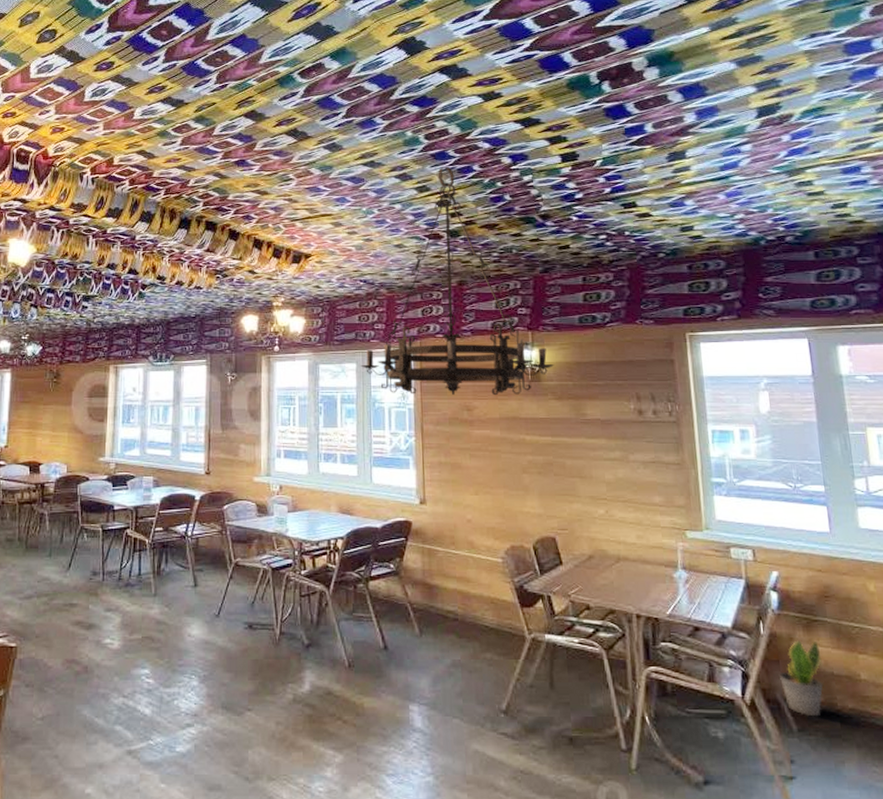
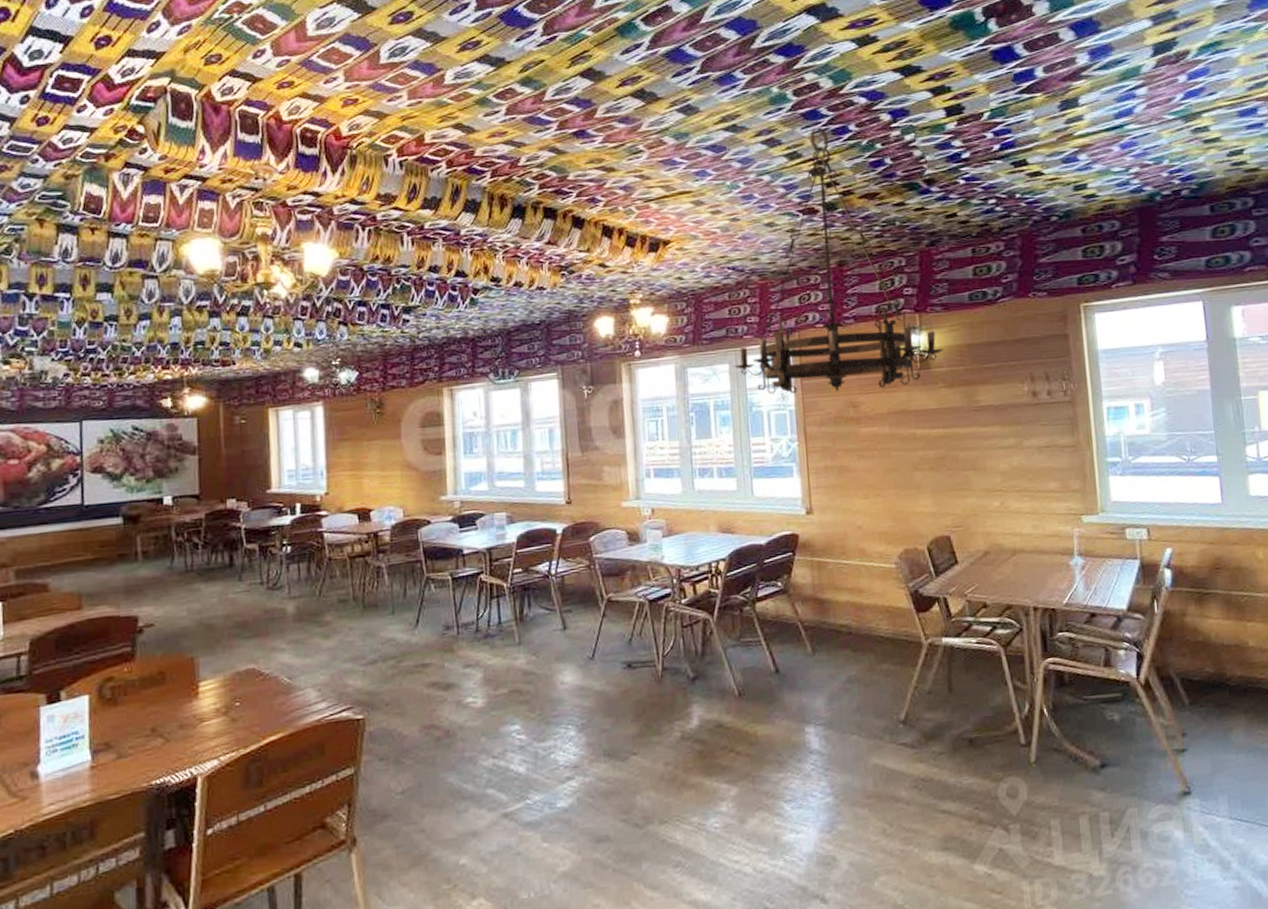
potted plant: present [778,640,824,717] -> none [1171,613,1214,689]

